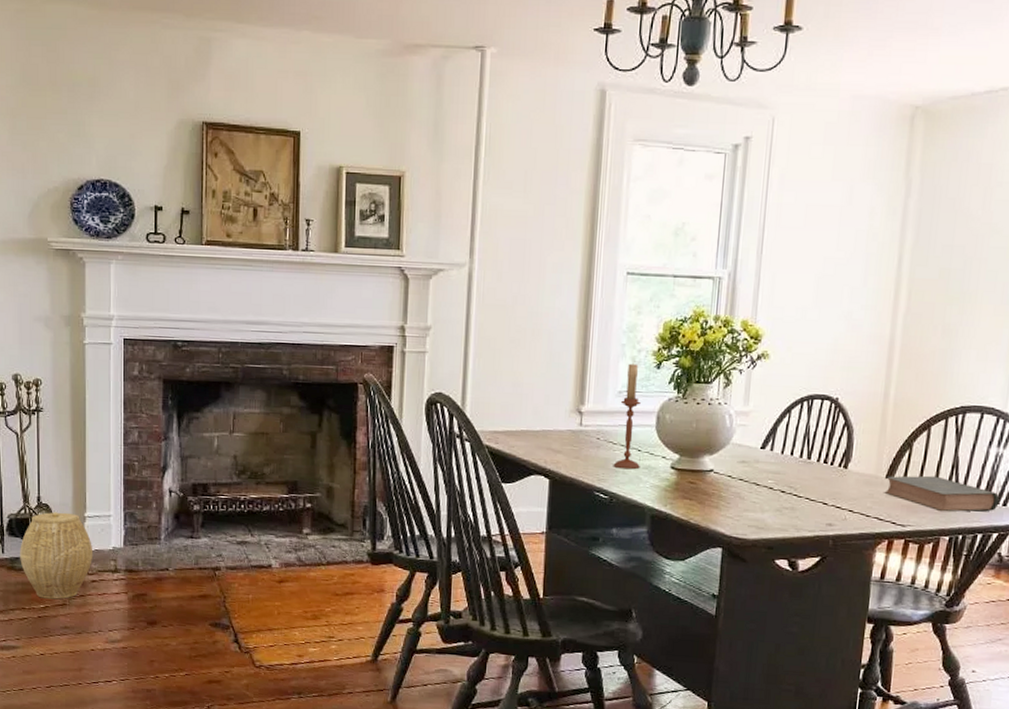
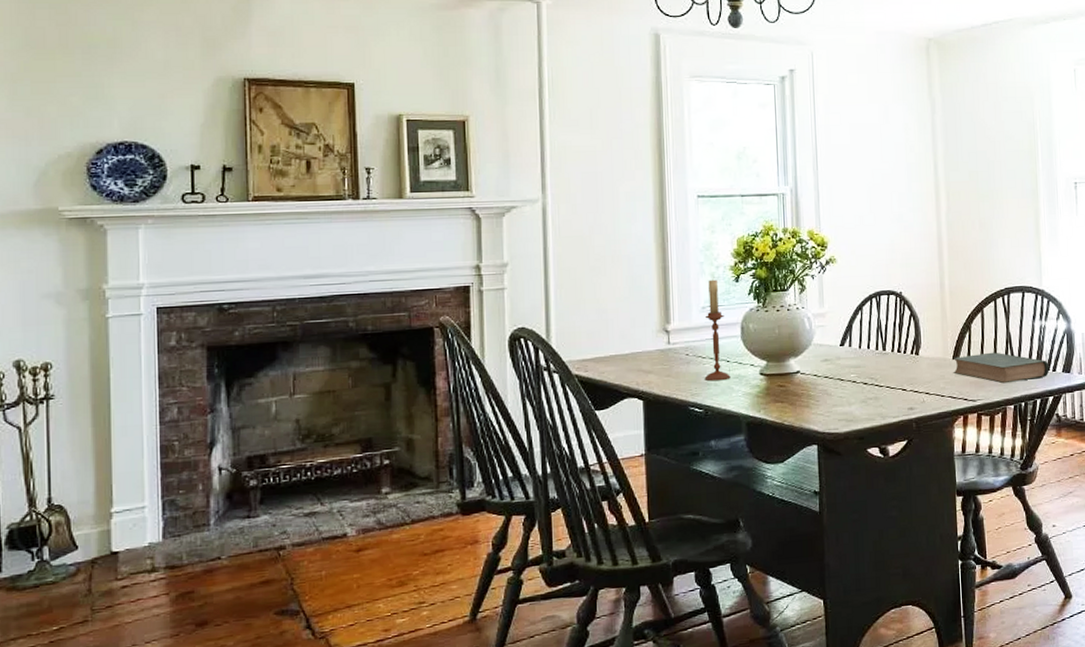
woven basket: present [20,511,94,599] -> none [24,511,124,619]

